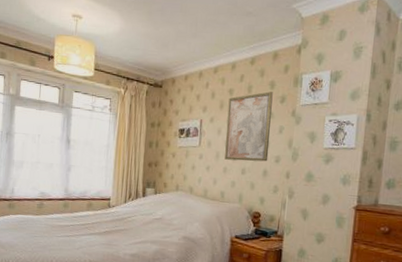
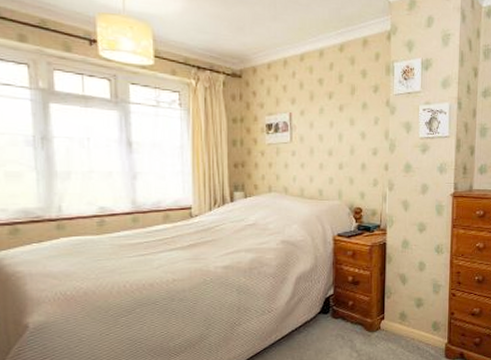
wall art: present [225,91,273,162] -> none [319,81,366,156]

